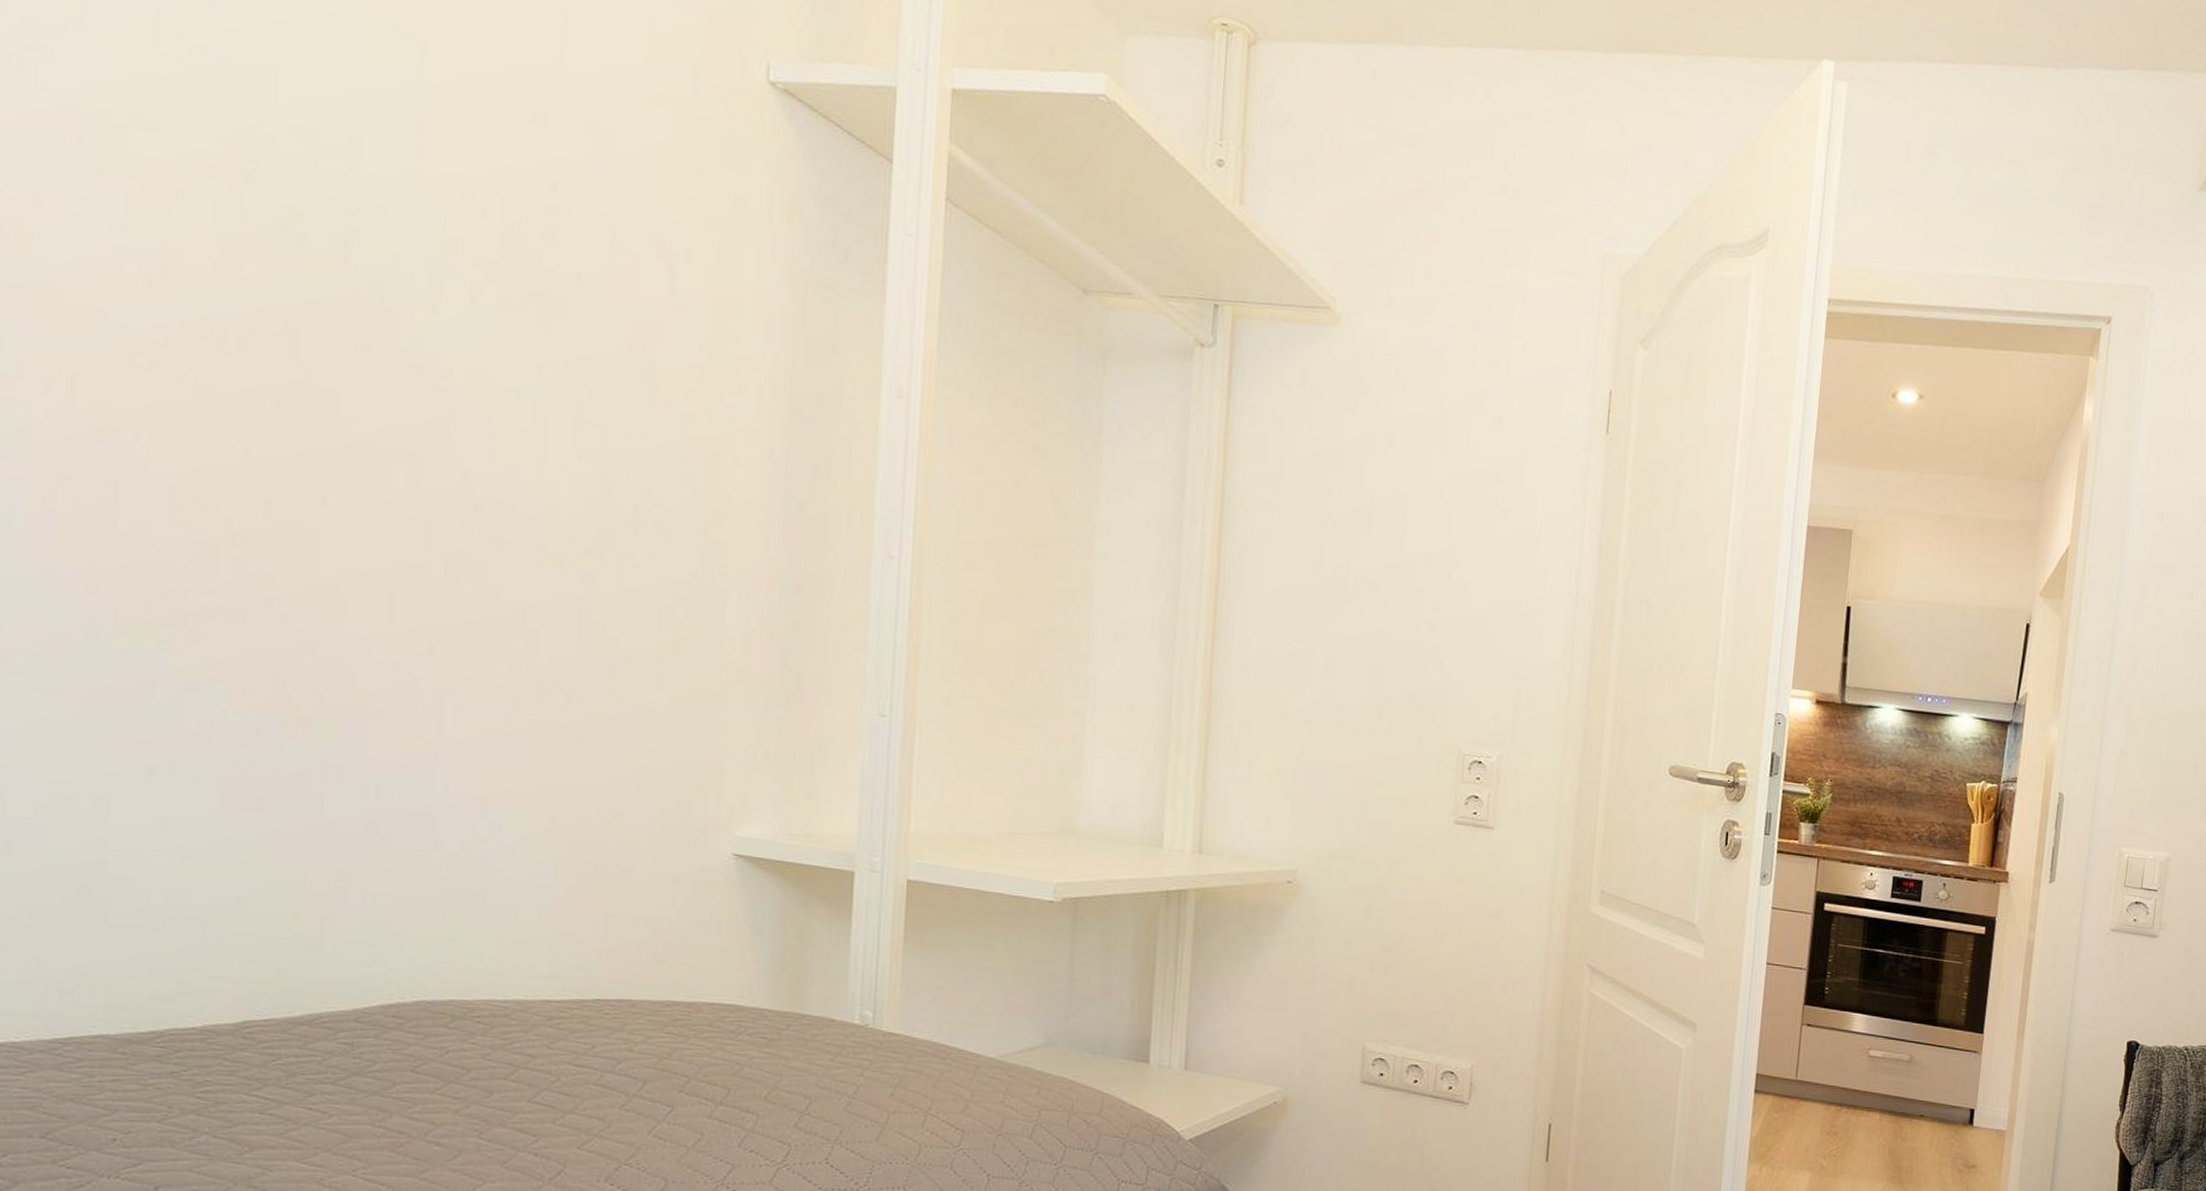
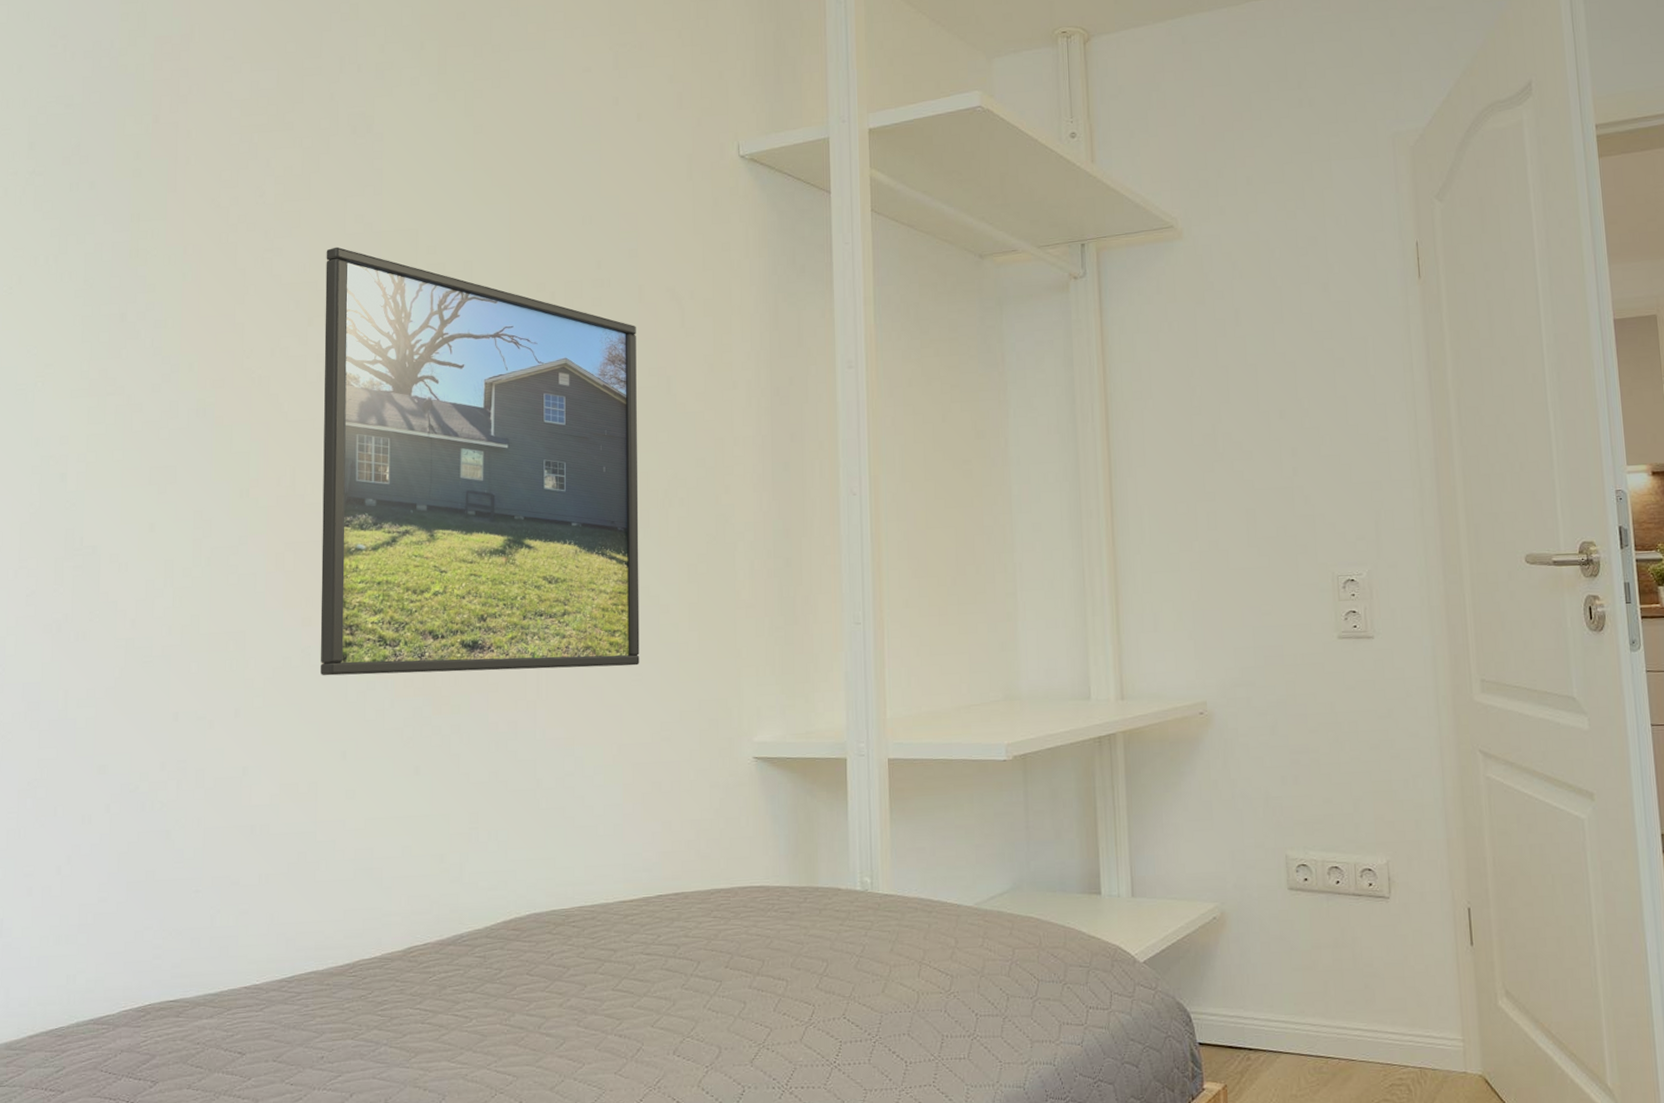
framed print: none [113,67,605,720] -> present [320,246,640,676]

